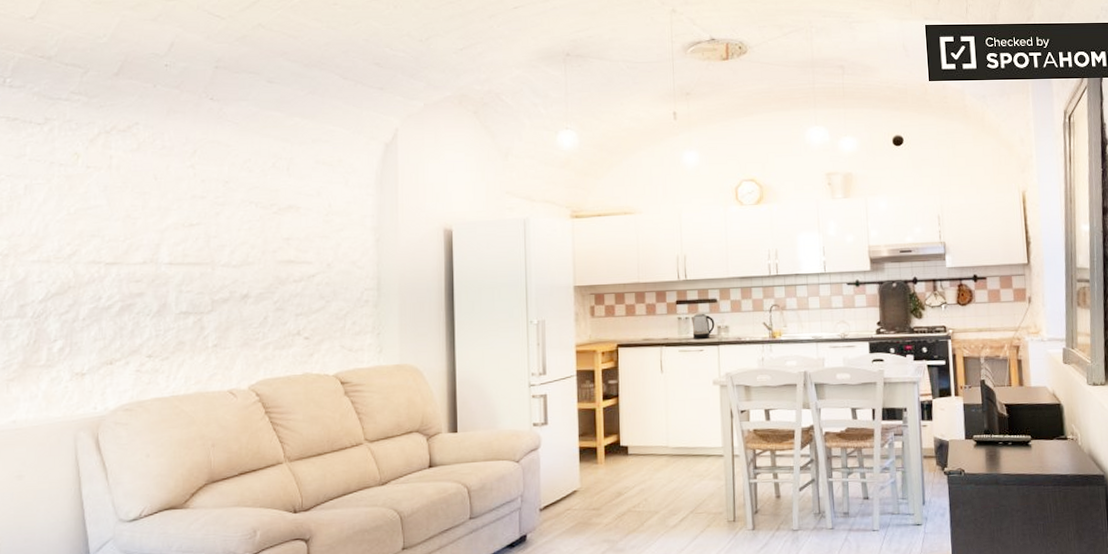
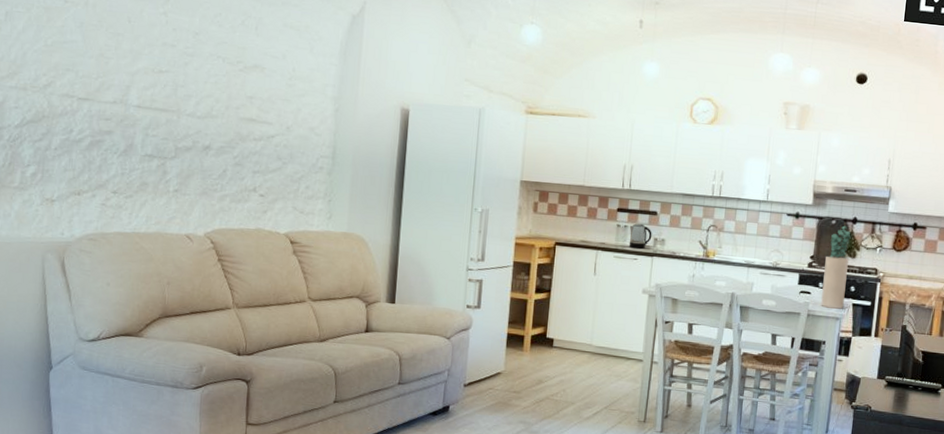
vase: none [892,283,919,373] -> present [821,222,851,309]

